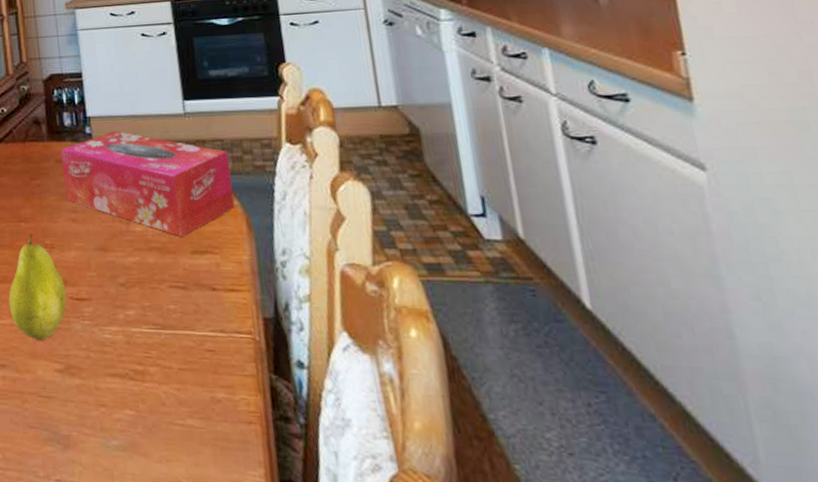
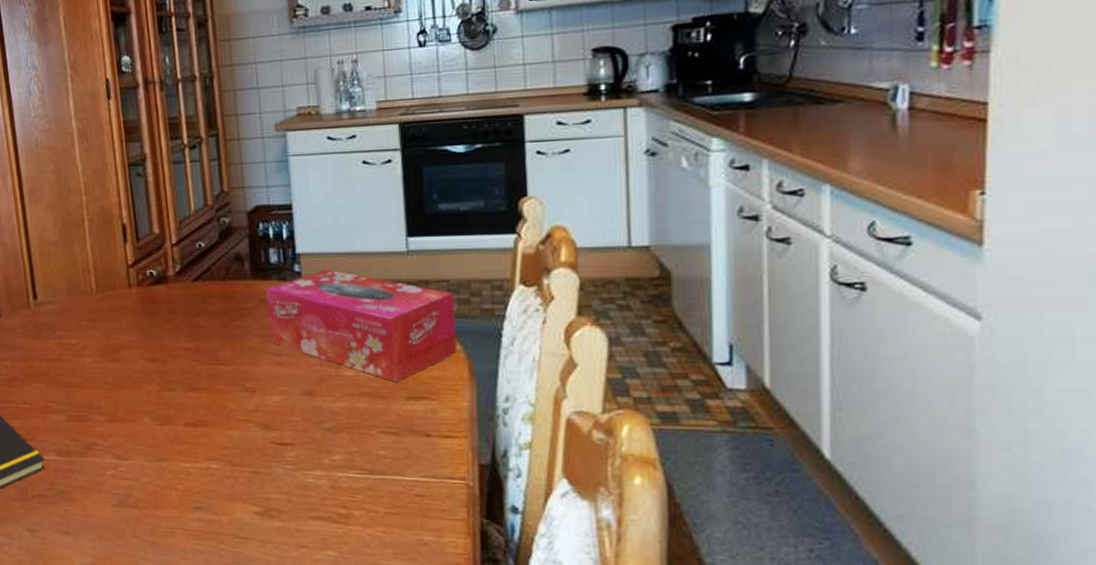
fruit: present [8,234,67,340] -> none [205,378,268,484]

